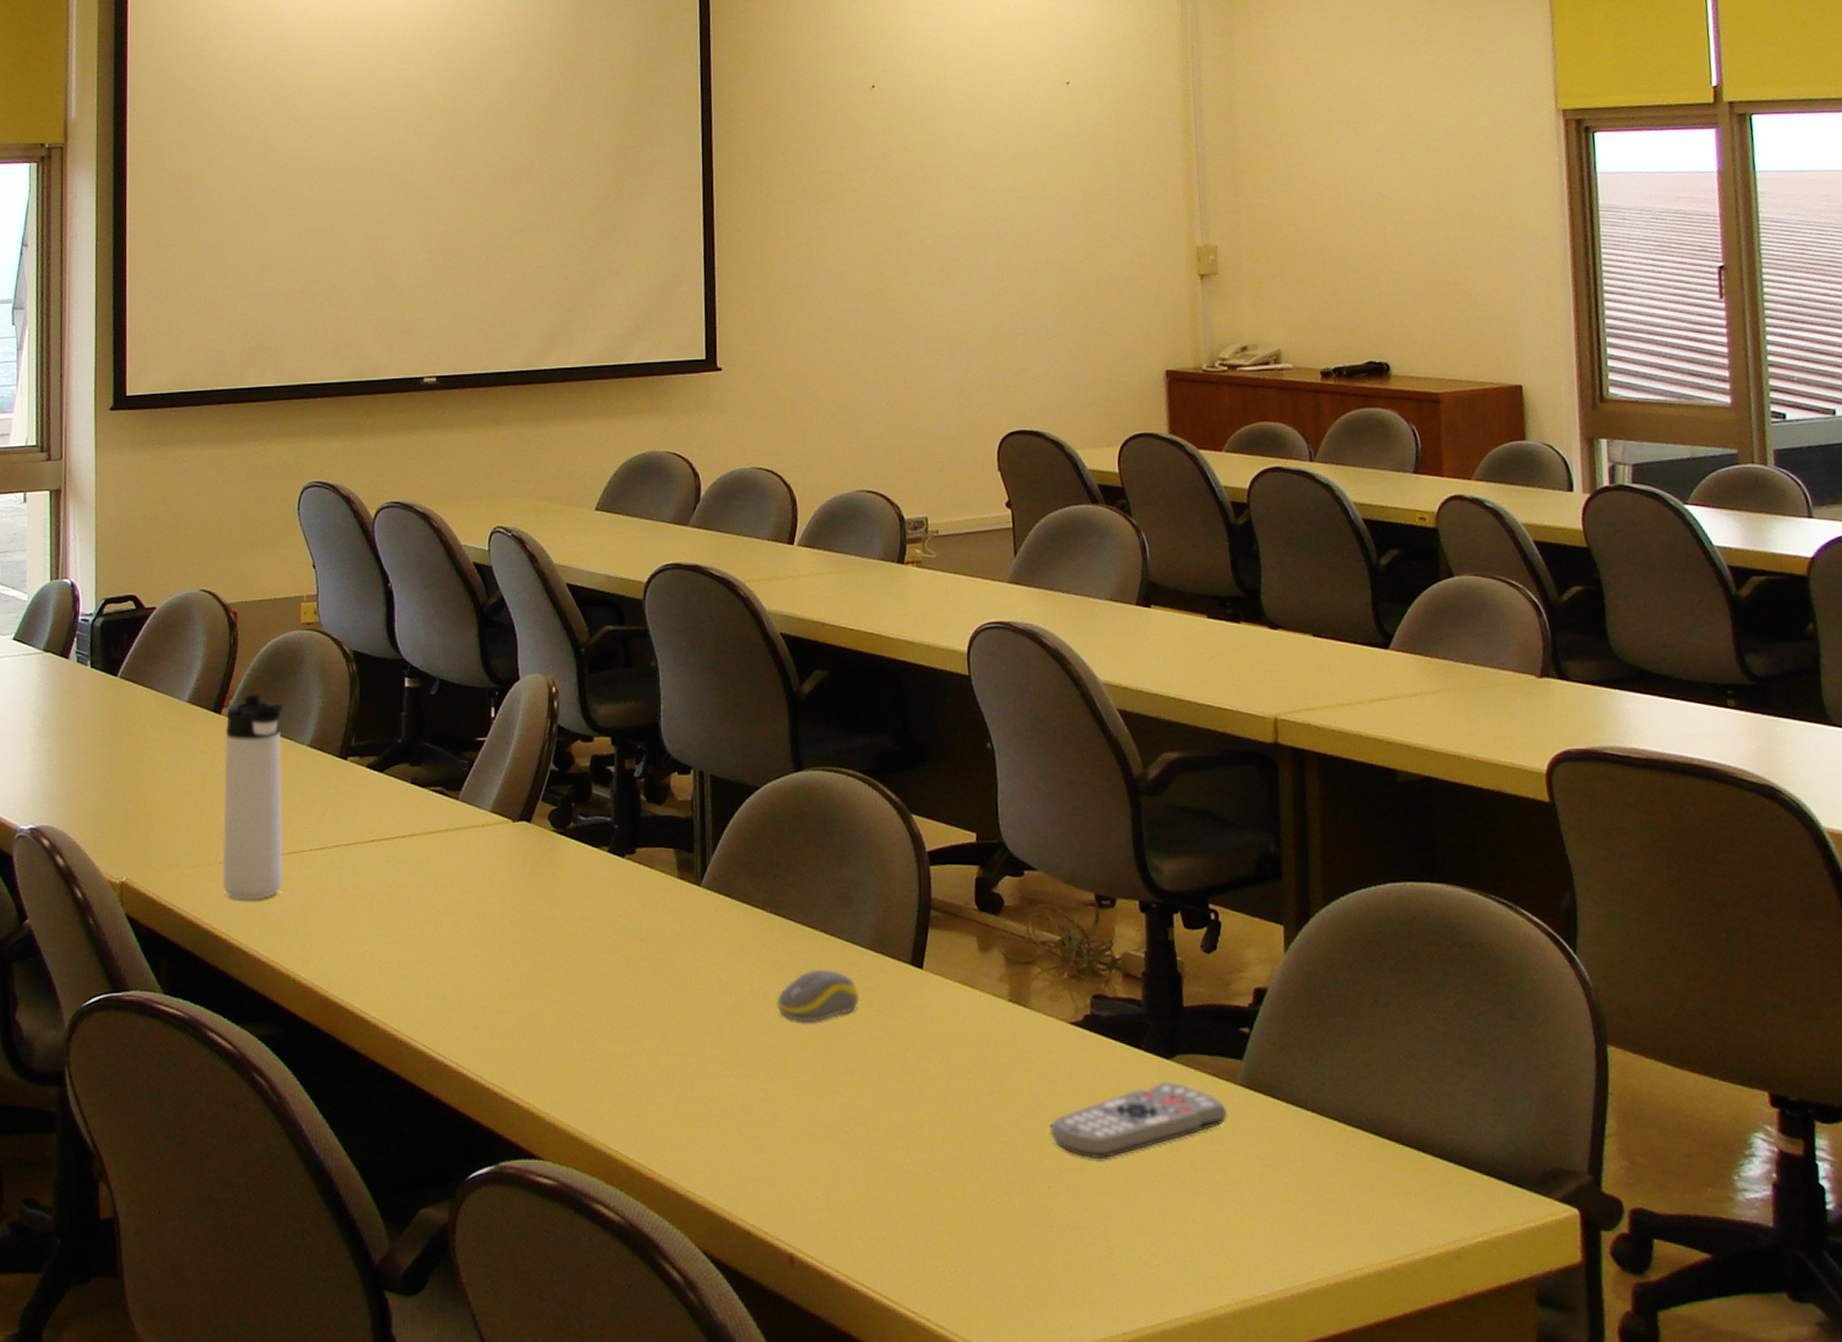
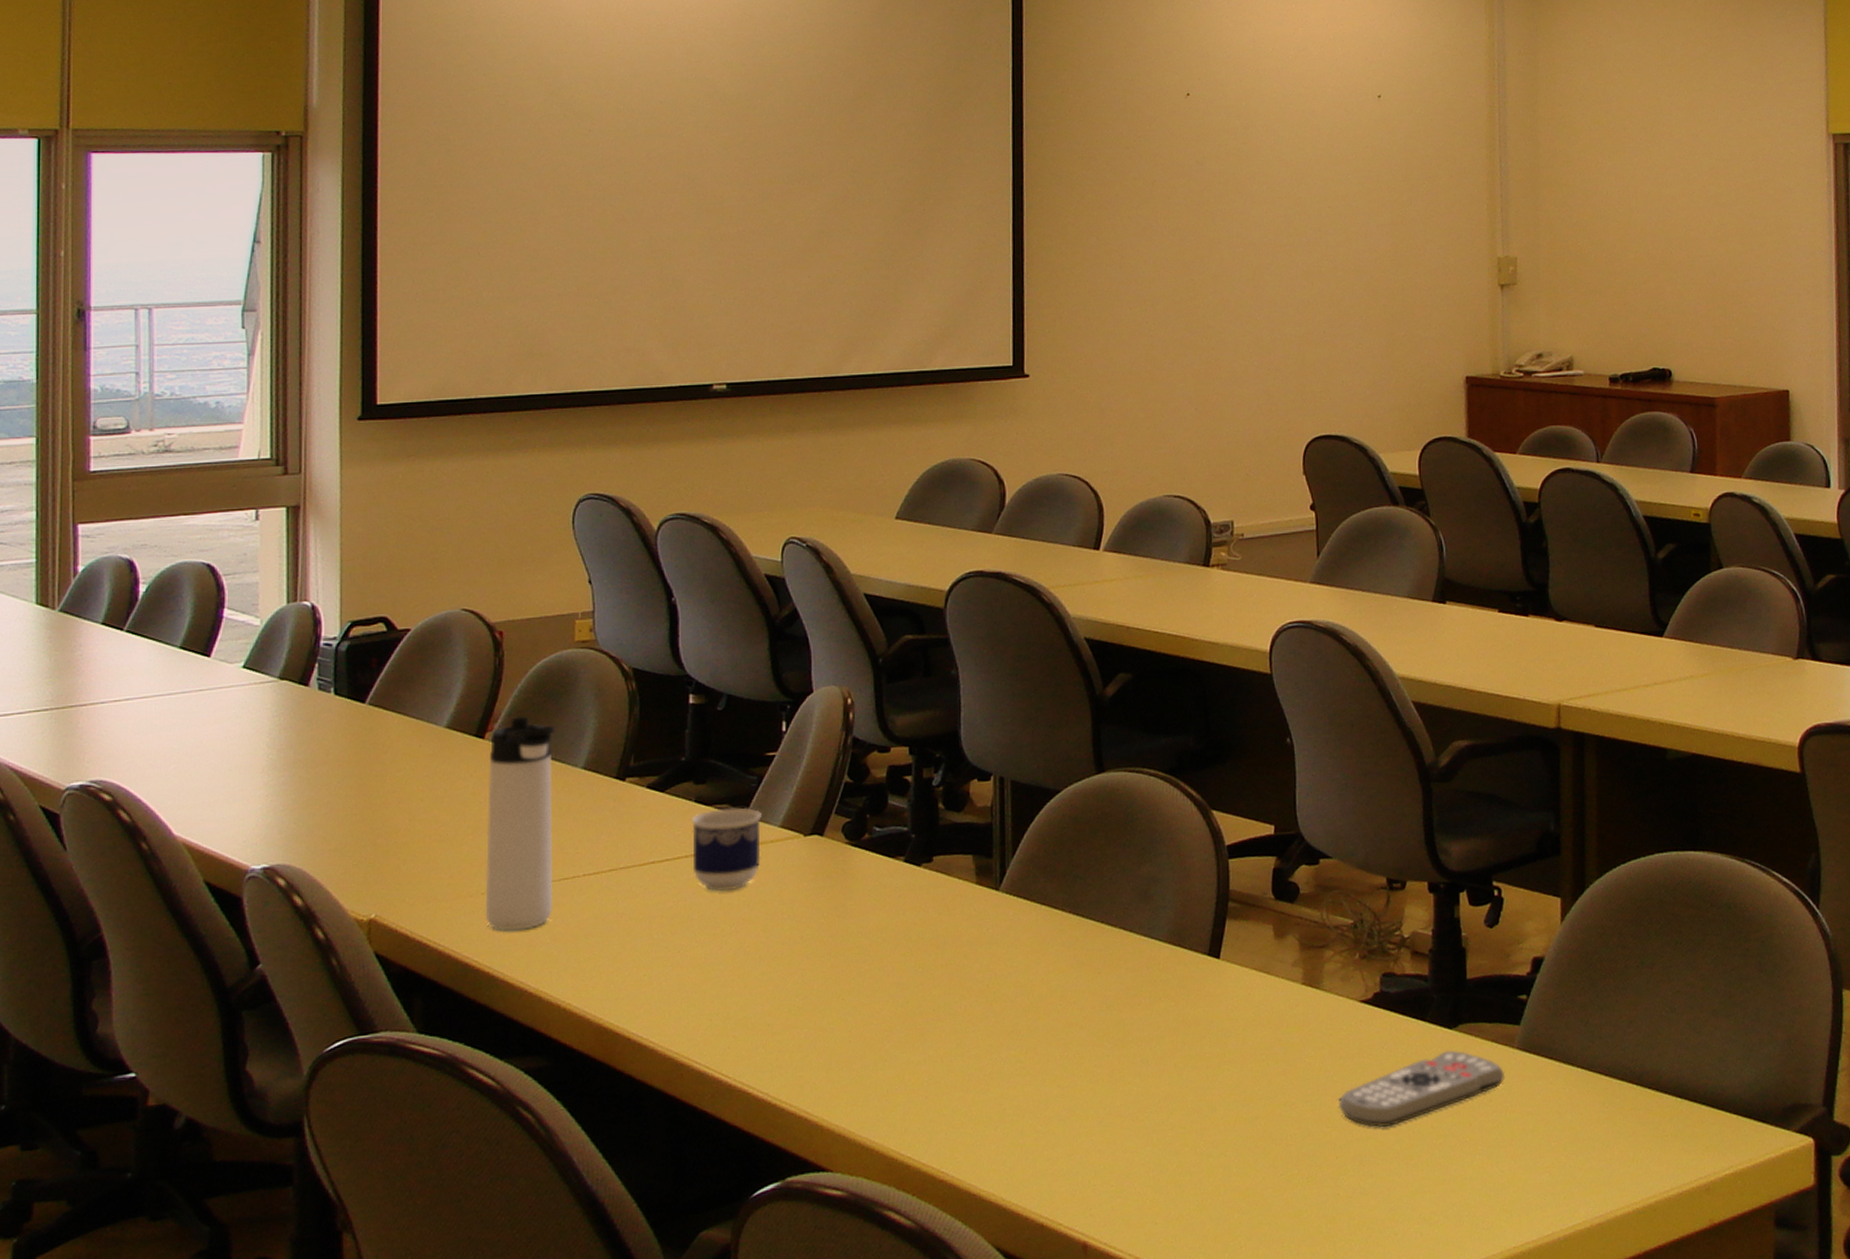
cup: none [408,791,473,873] -> present [692,808,762,892]
computer mouse: present [776,970,859,1021] -> none [1074,965,1156,1017]

